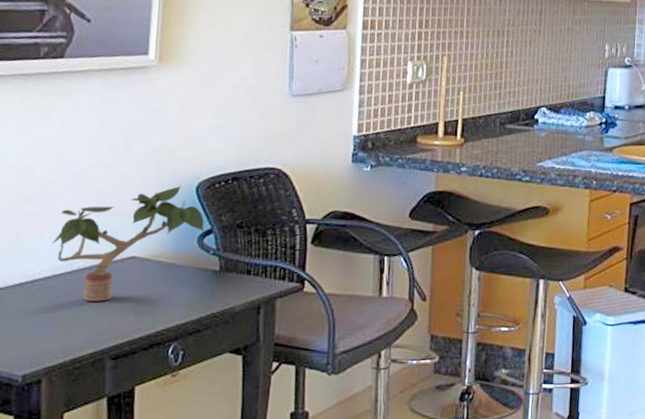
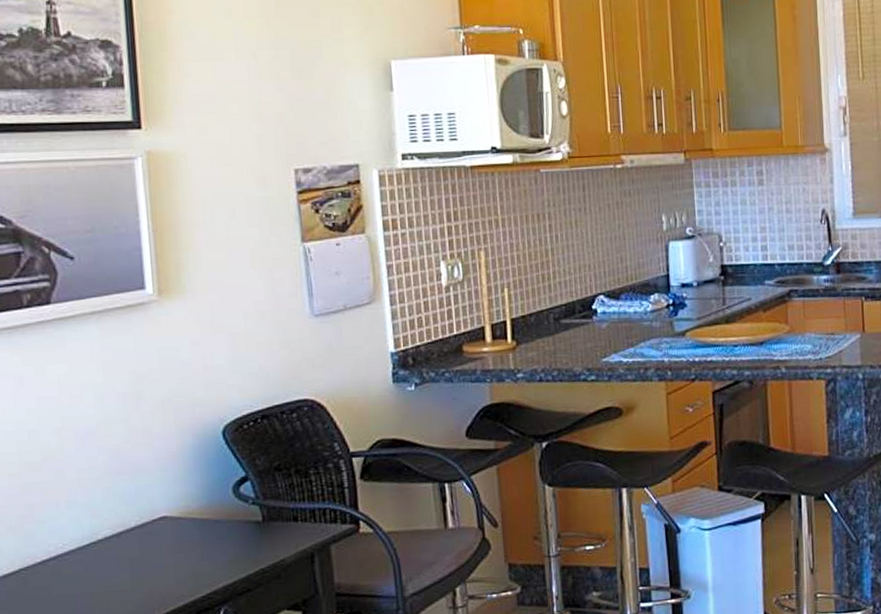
potted plant: present [51,185,205,301] -> none [70,431,239,572]

